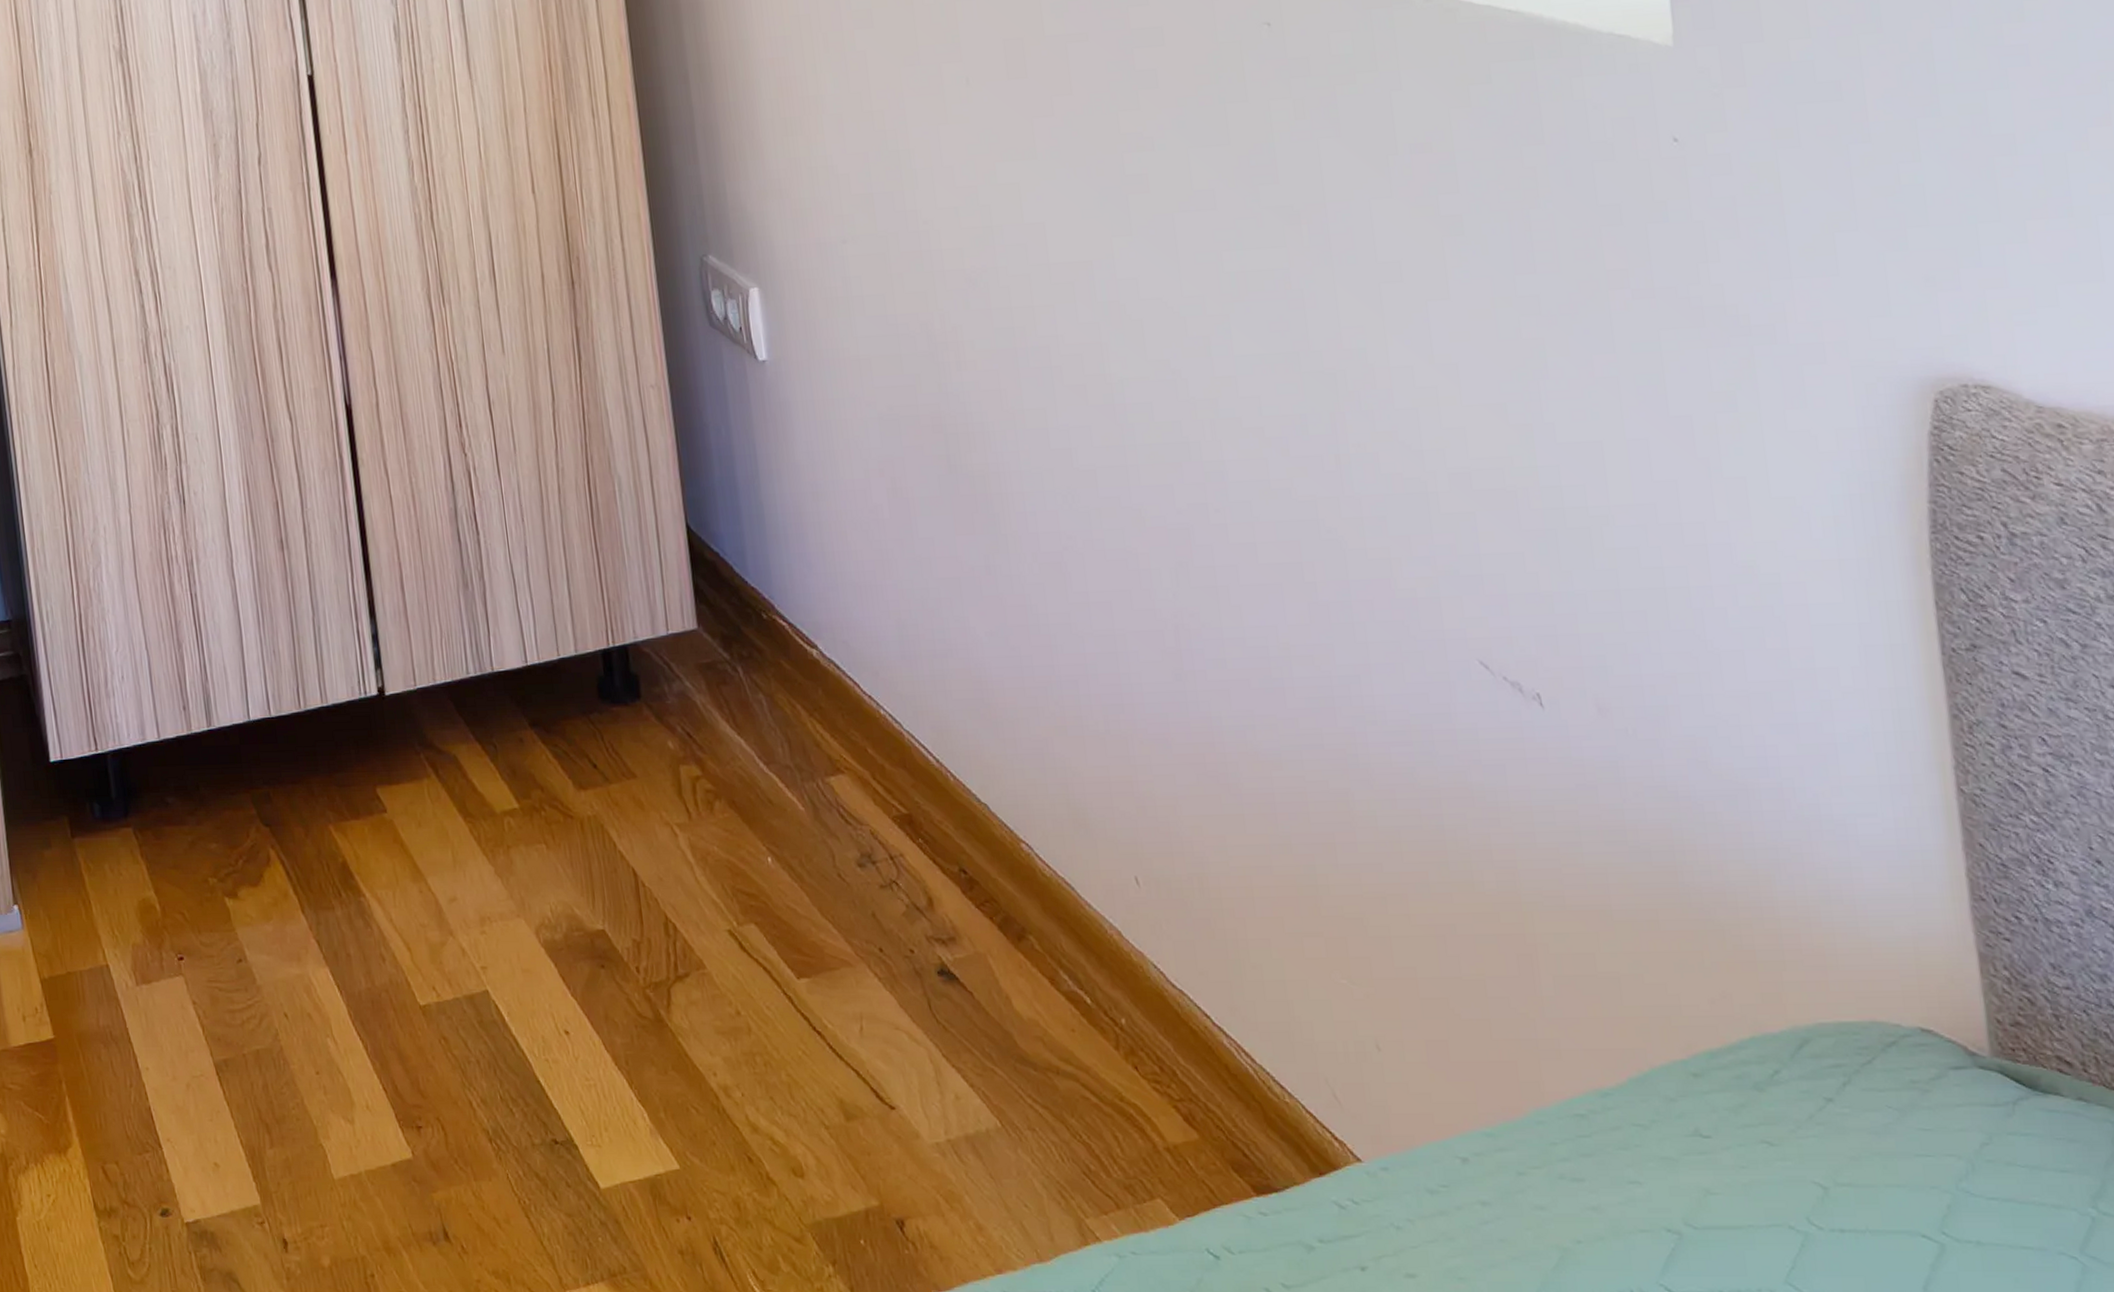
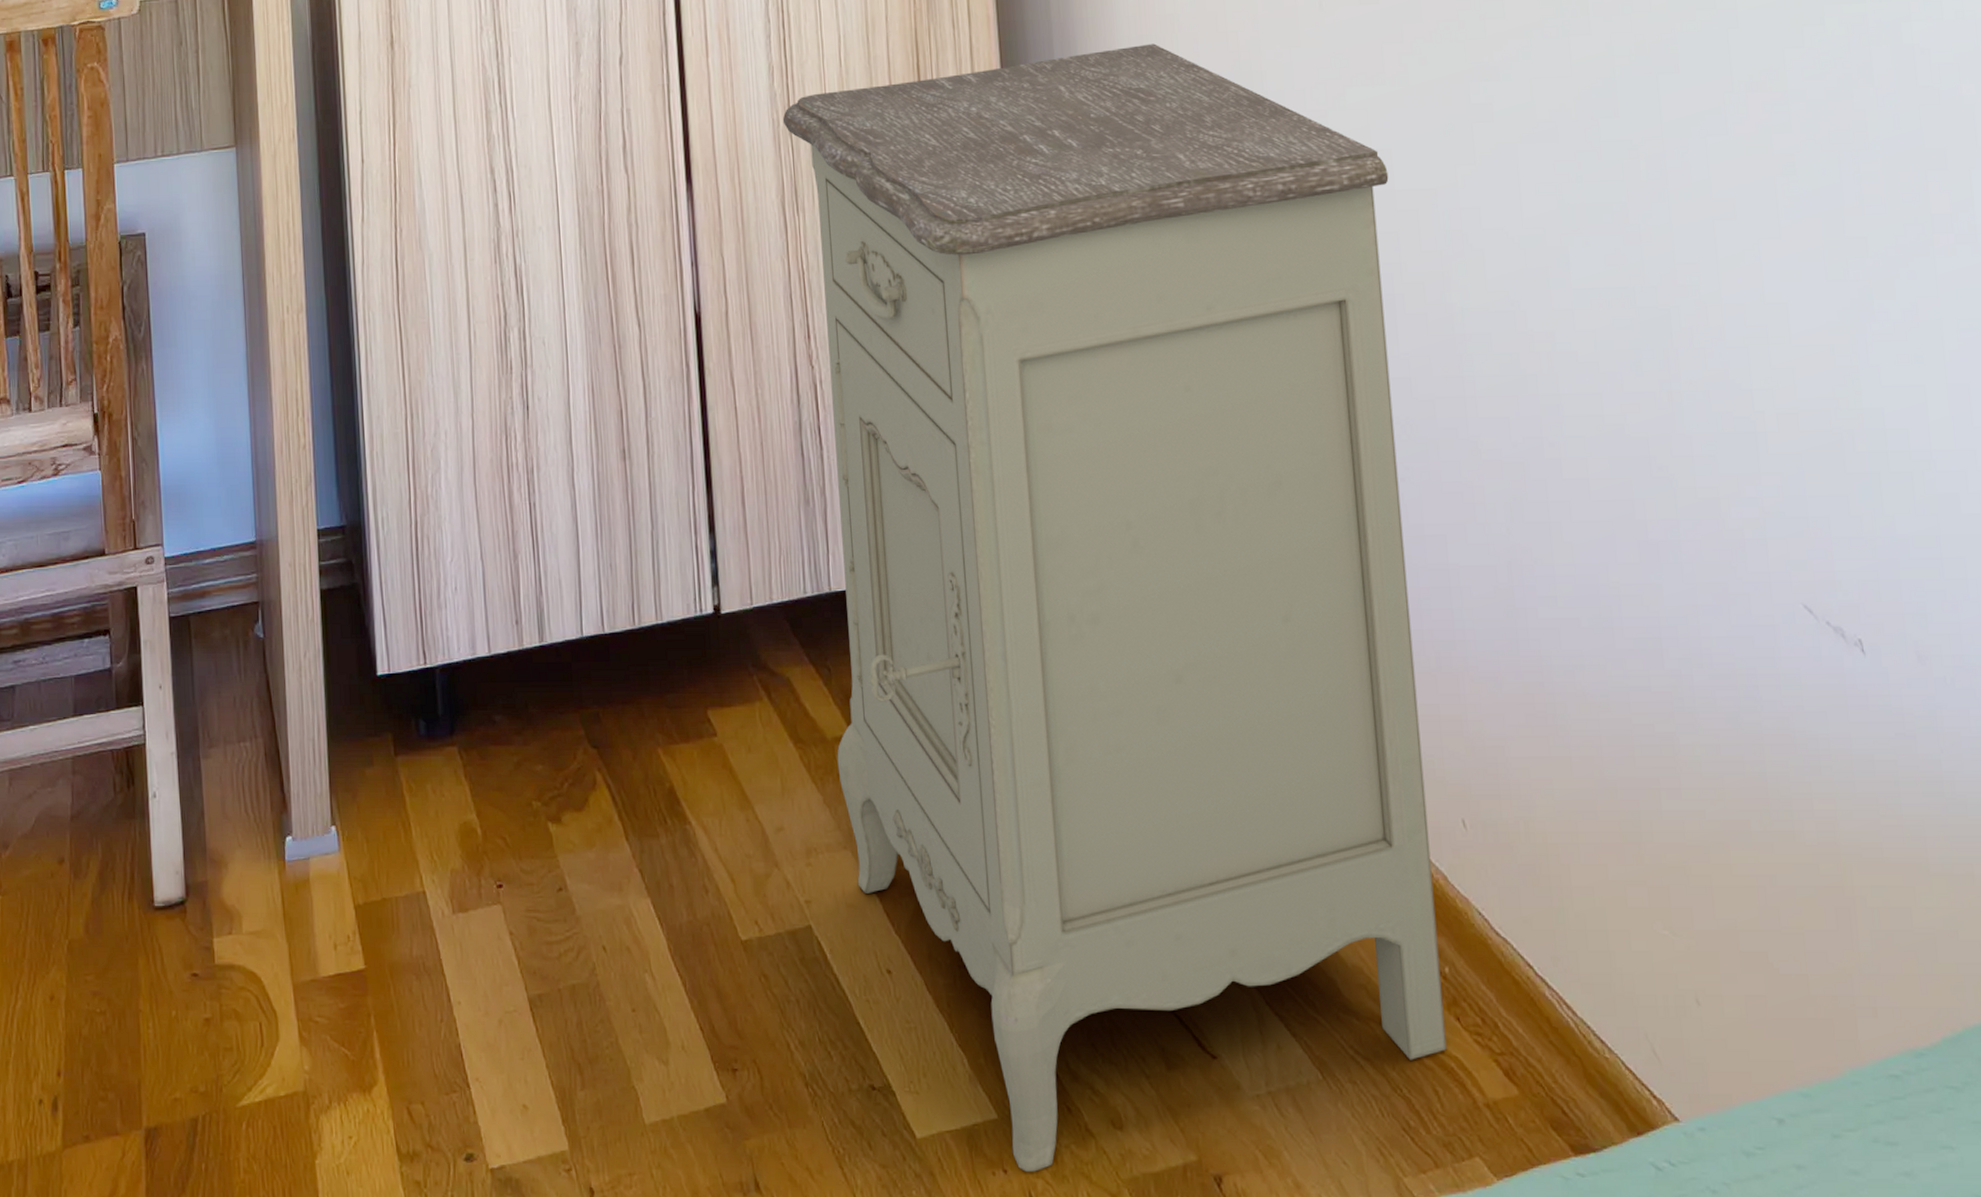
nightstand: none [424,125,1126,1218] -> present [782,43,1447,1172]

